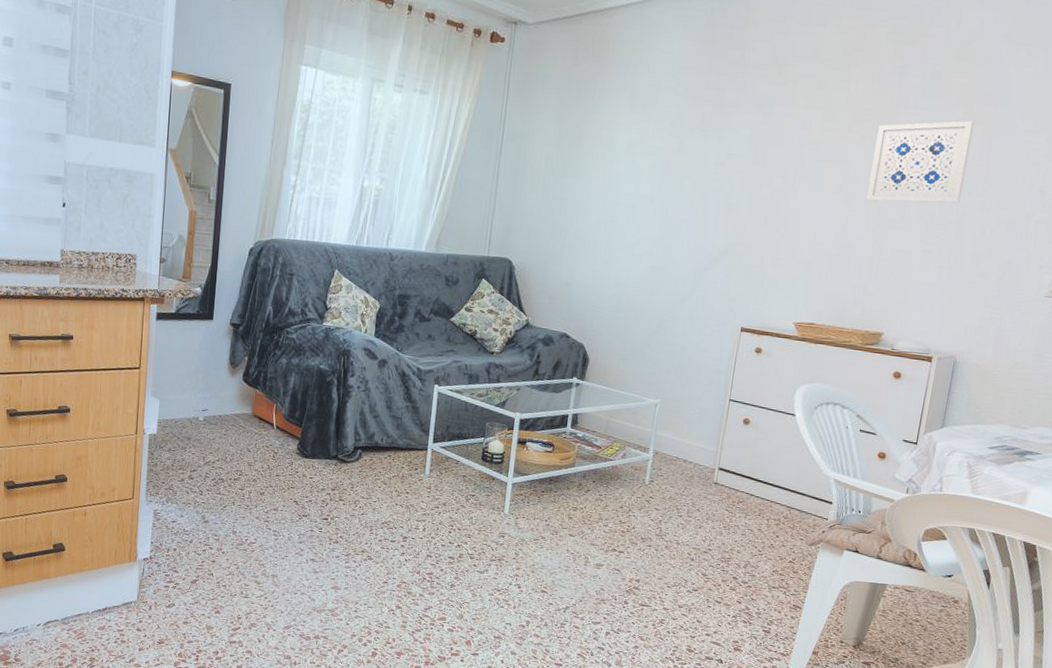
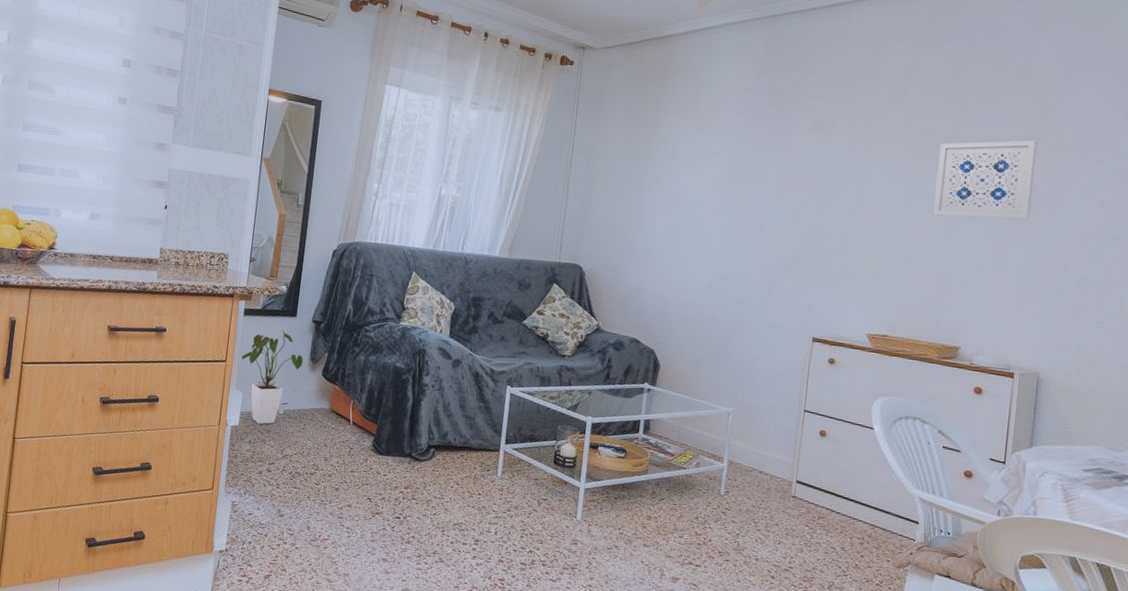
house plant: none [156,334,222,432] -> present [241,330,303,425]

